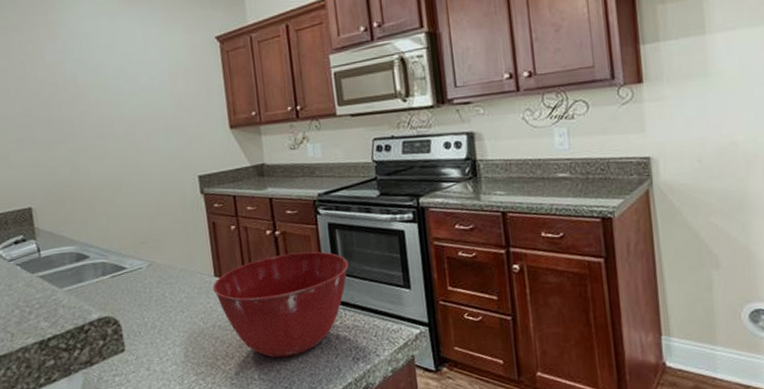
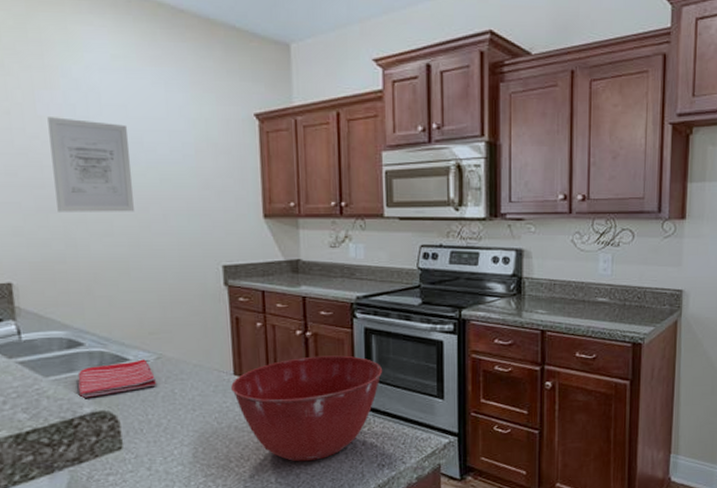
wall art: none [52,61,123,143] -> present [47,117,134,212]
dish towel: none [85,267,150,305] -> present [77,359,157,398]

